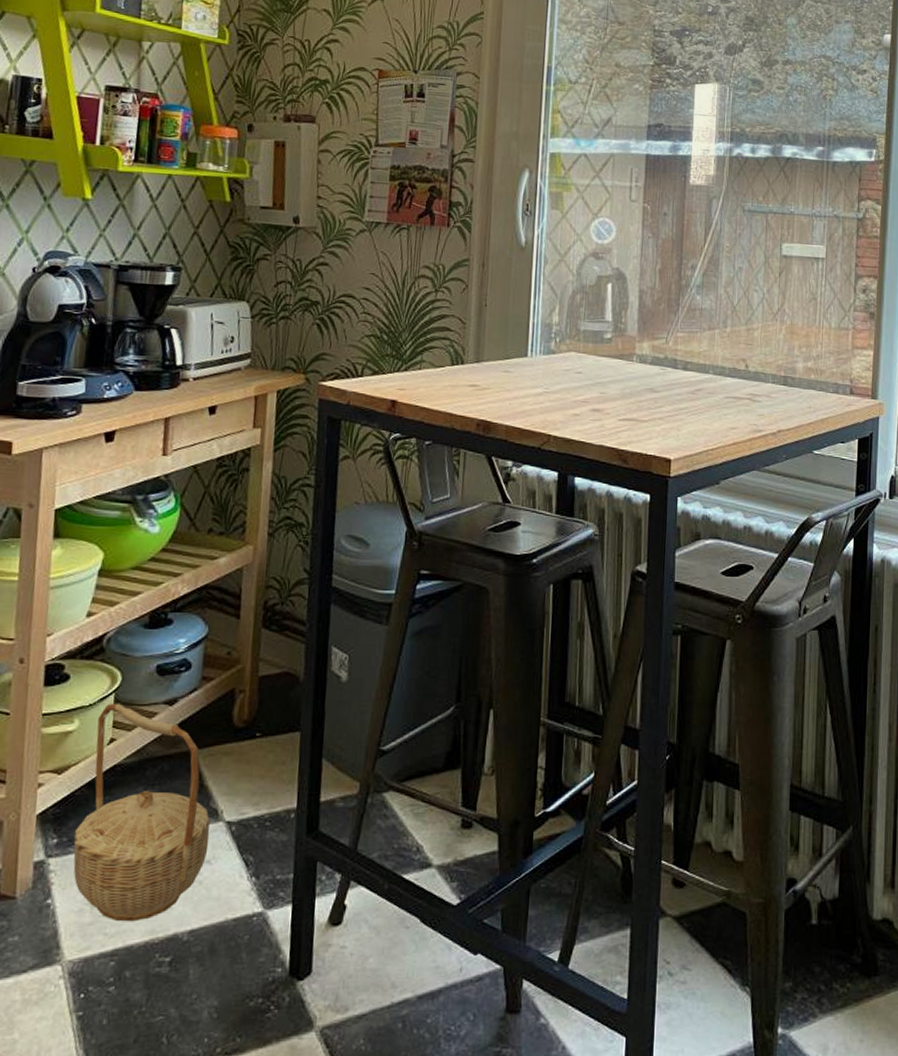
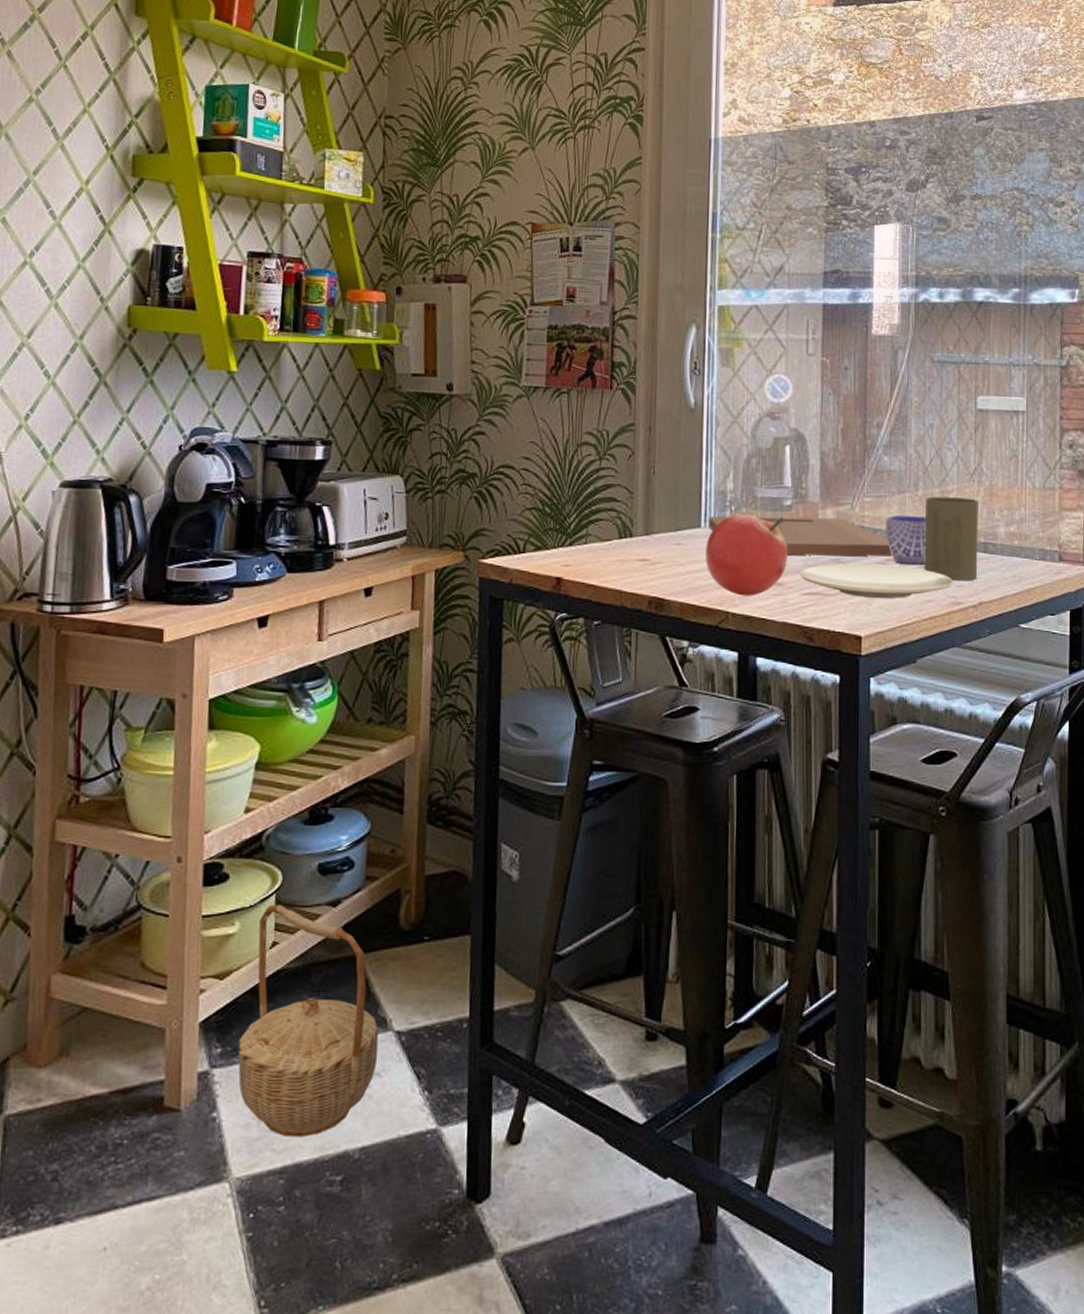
fruit: none [530,345,607,421] -> present [705,514,788,597]
cutting board: none [534,346,701,387] -> present [708,515,892,557]
plate: none [616,392,755,425] -> present [799,563,953,599]
cup: none [695,349,734,395] -> present [884,515,927,565]
cup: none [729,333,780,411] -> present [924,496,978,581]

